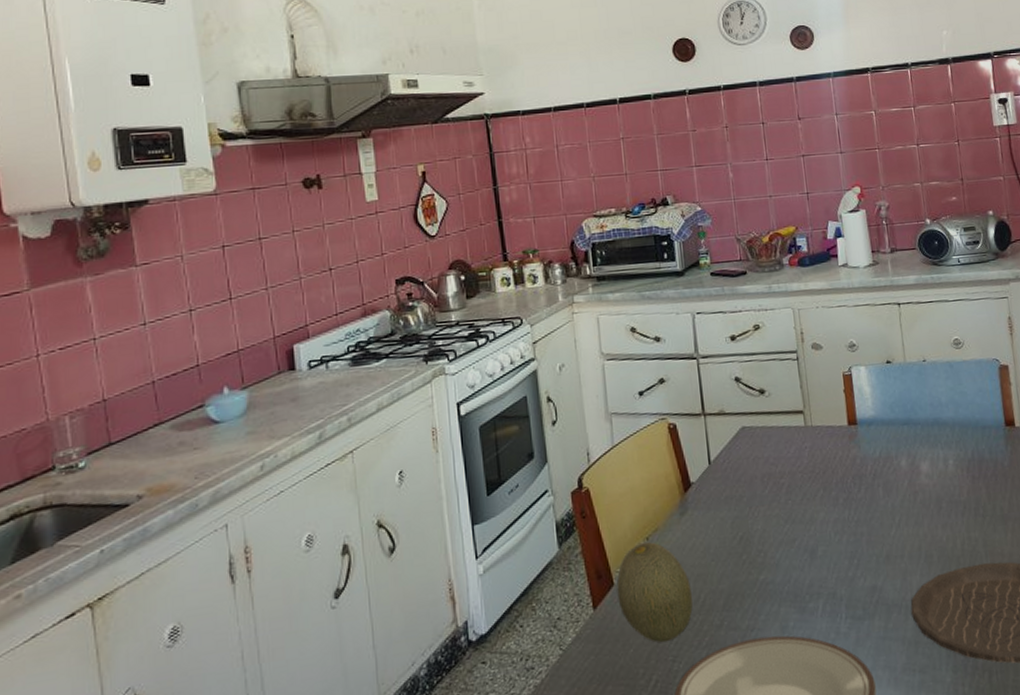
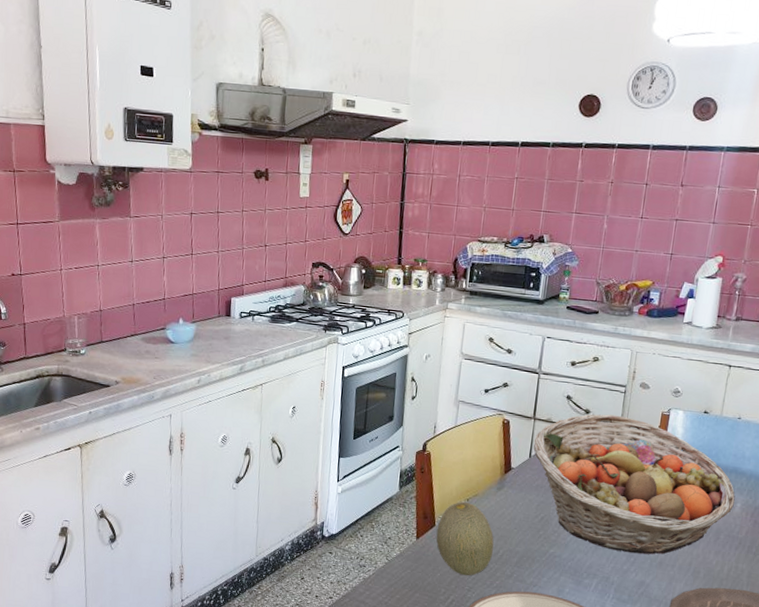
fruit basket: none [709,387,946,556] -> present [533,414,735,555]

